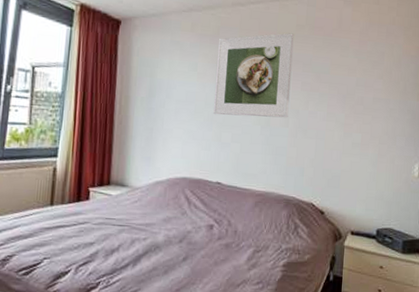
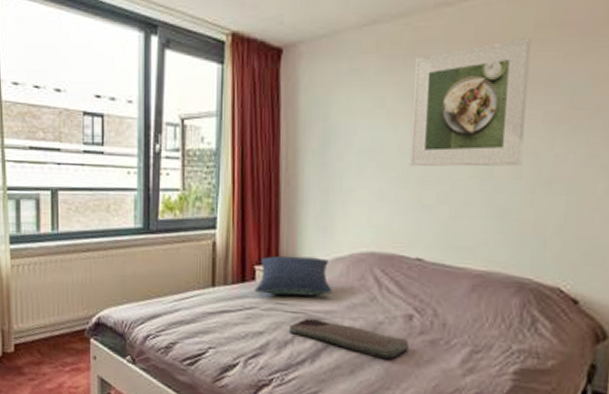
pillow: none [88,180,152,212] -> present [255,256,332,296]
serving tray: none [116,230,210,261] -> present [290,319,409,360]

